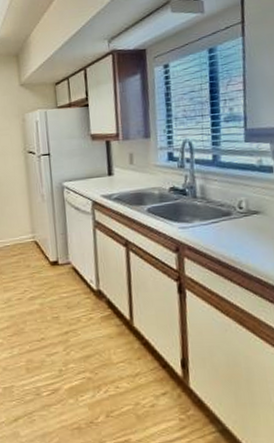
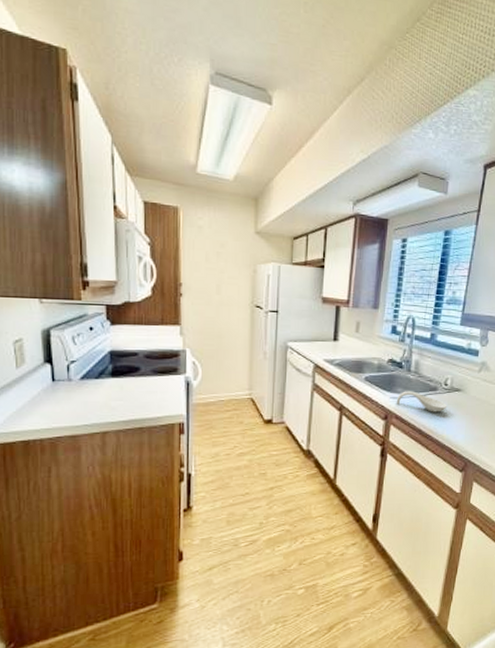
spoon rest: none [185,218,247,240] -> present [396,391,448,412]

